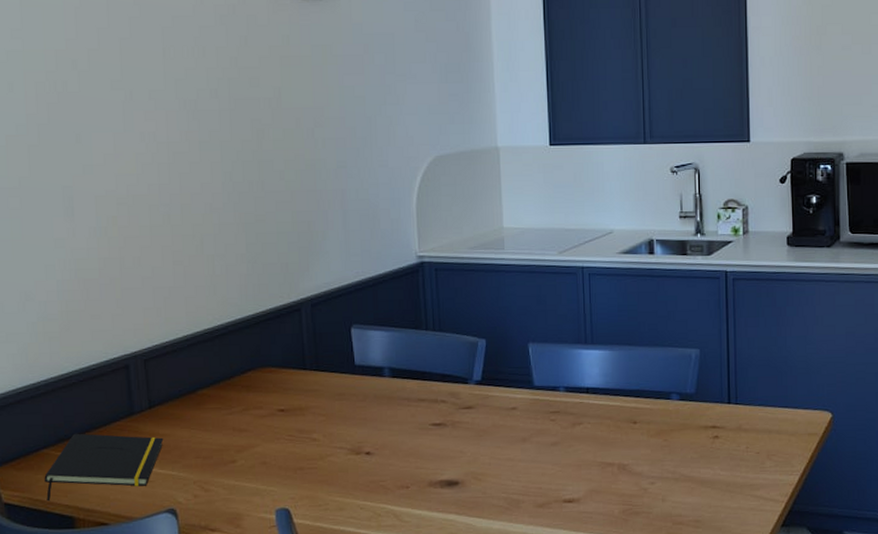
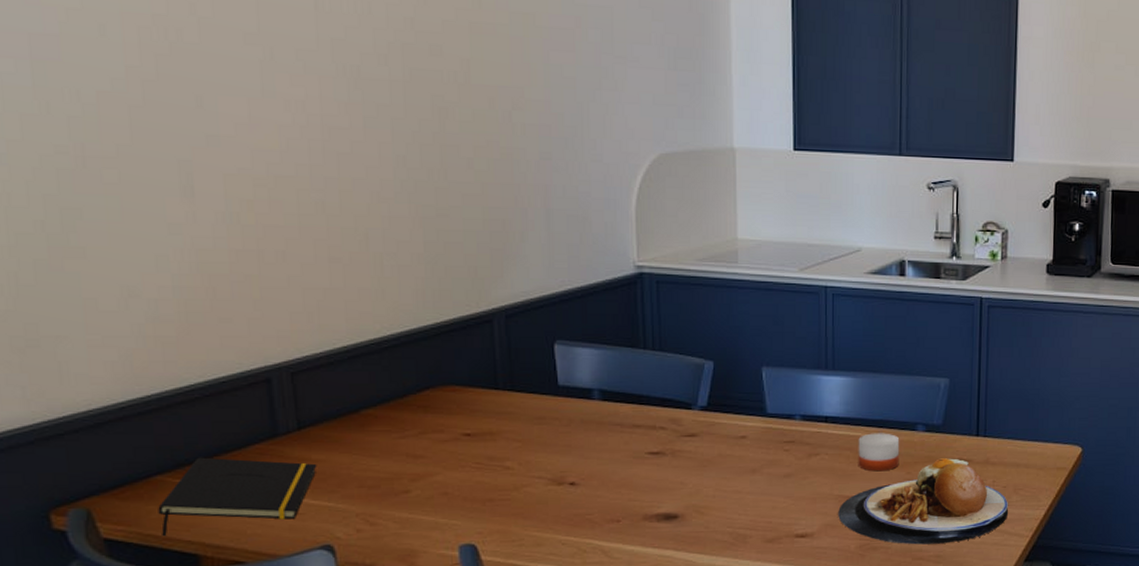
plate: none [602,425,763,510] -> present [838,458,1009,545]
candle: none [617,402,657,439] -> present [858,433,900,472]

